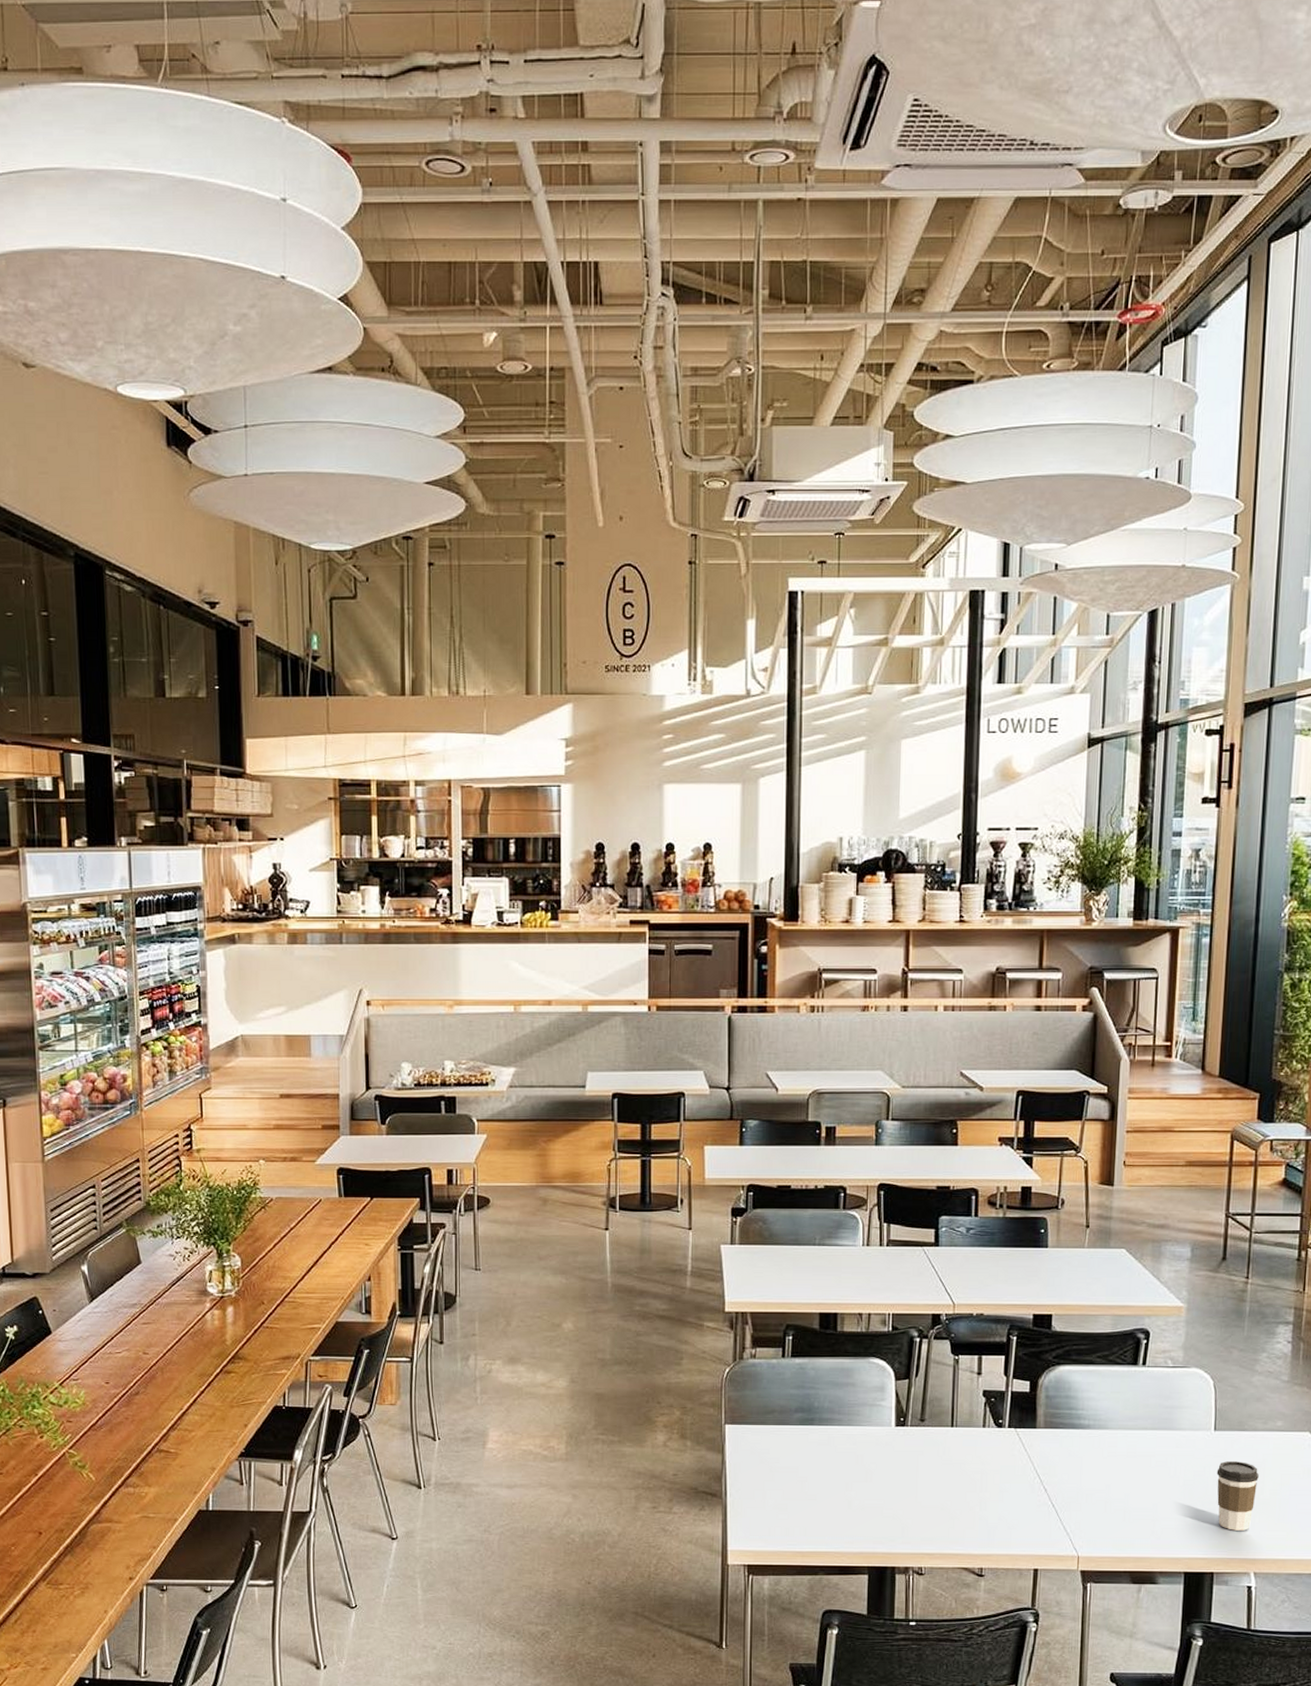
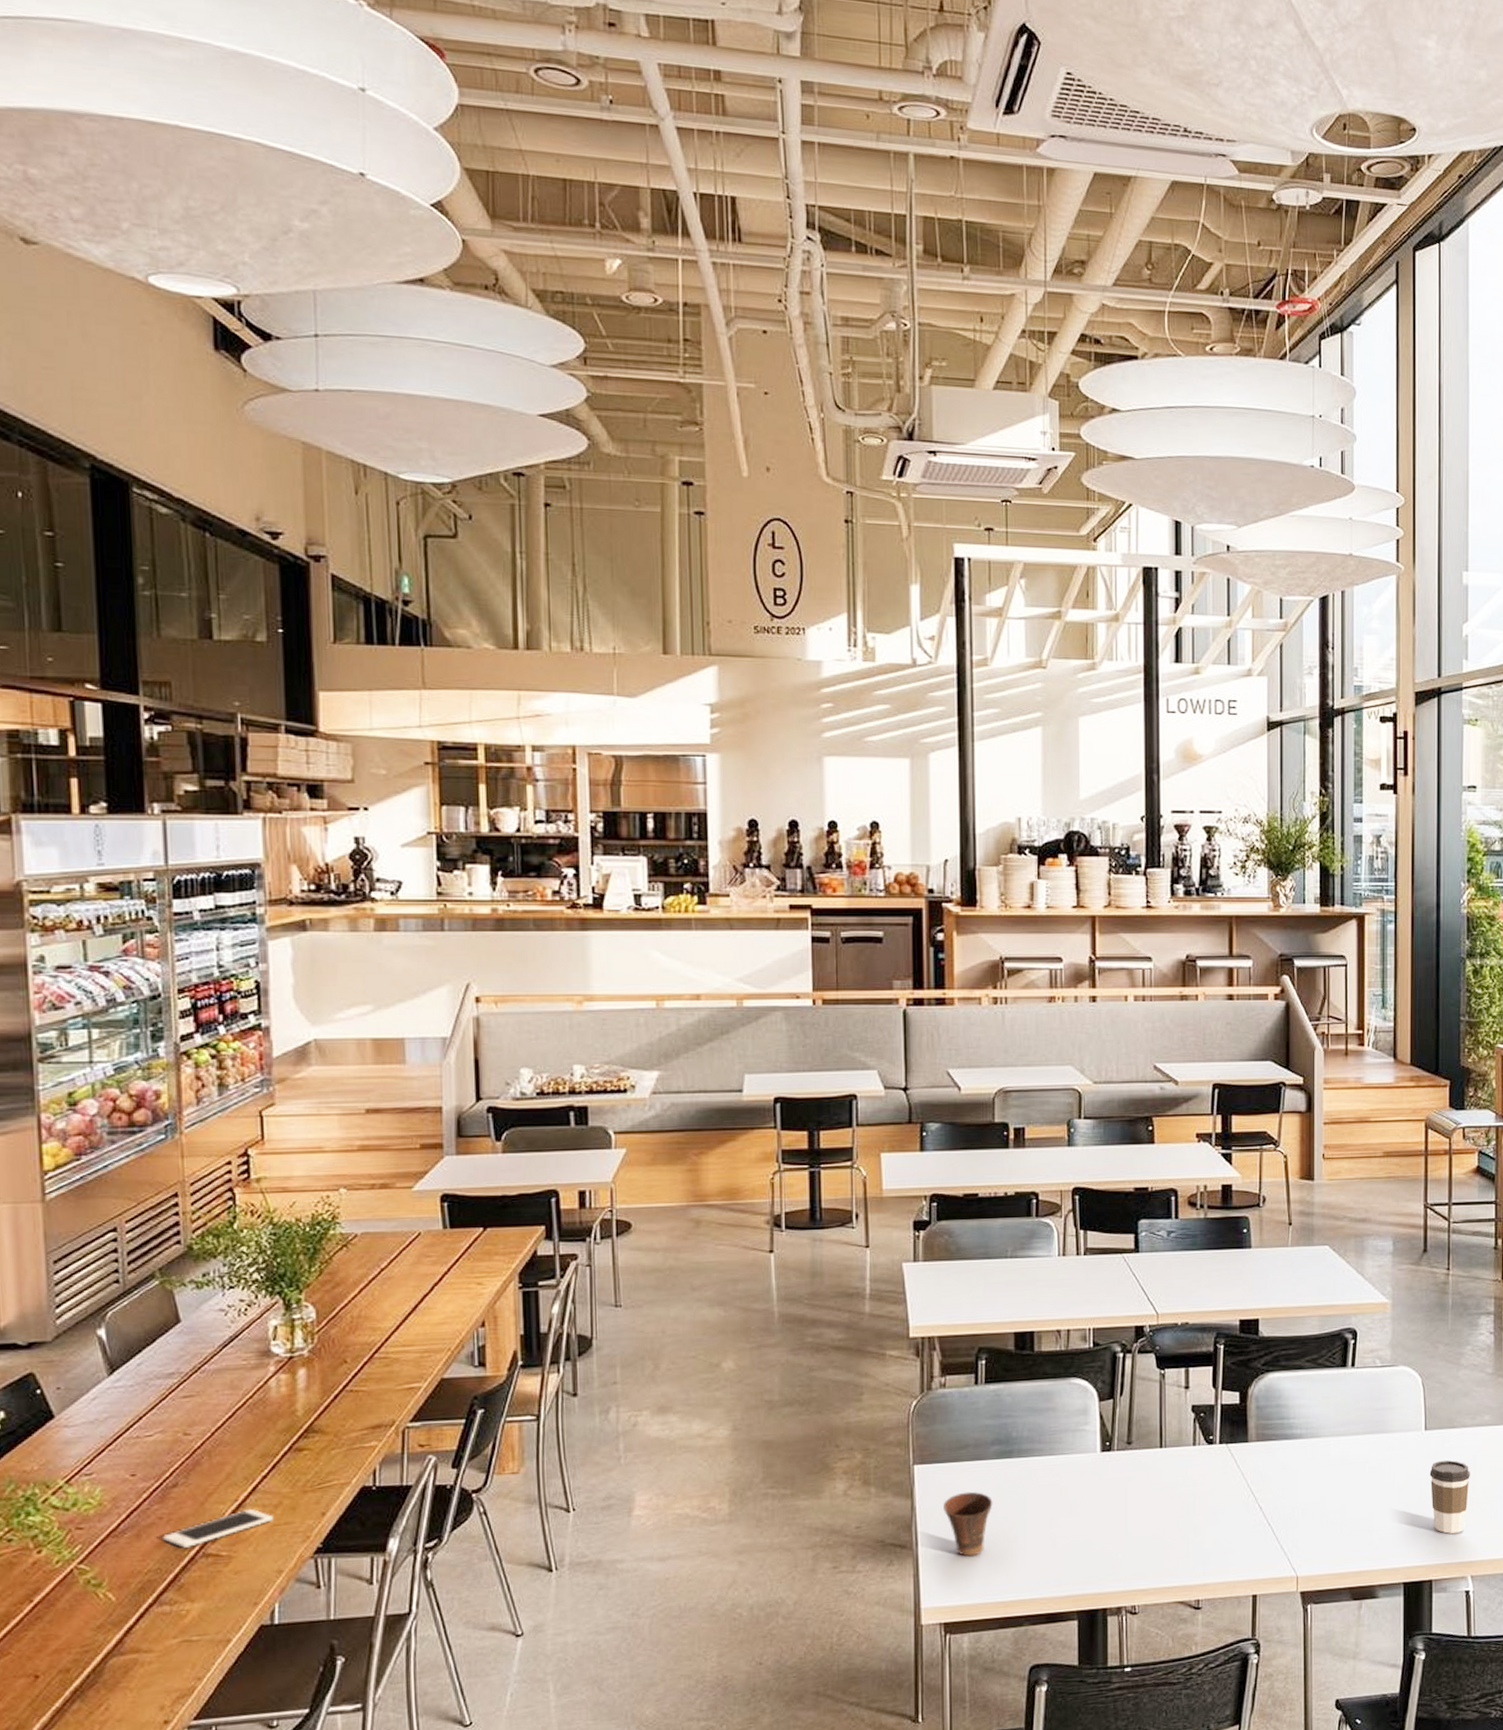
cell phone: none [129,1416,208,1443] -> present [163,1508,273,1548]
cup: none [750,1452,795,1509] -> present [943,1491,993,1557]

